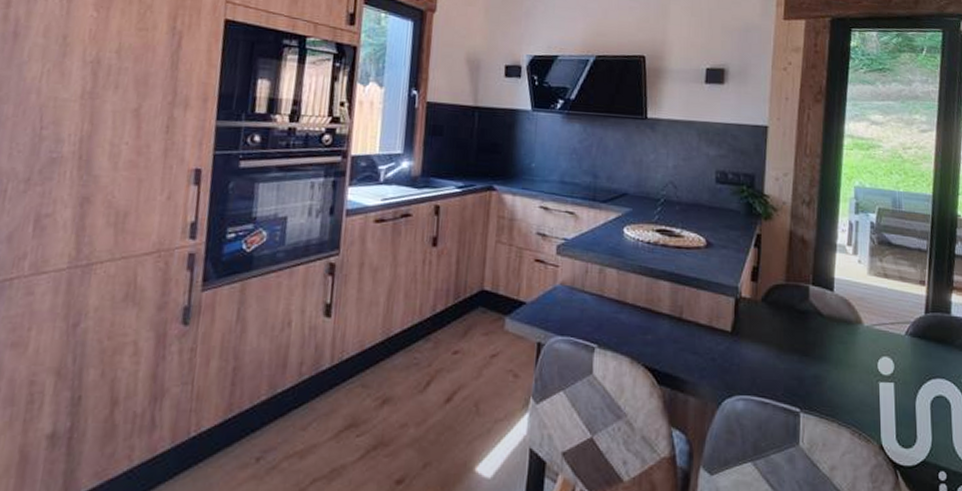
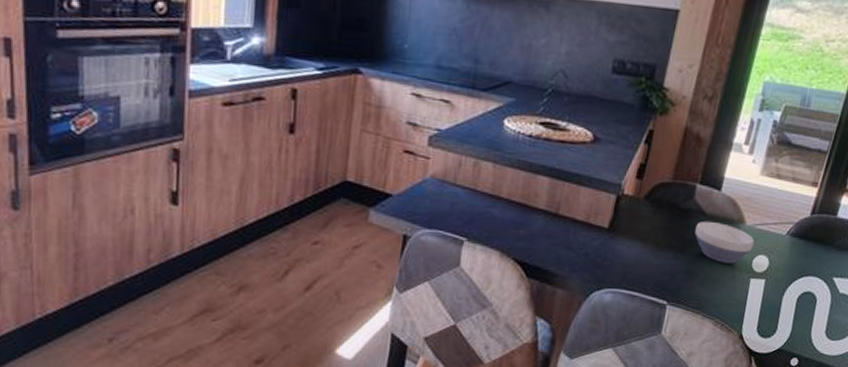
bowl: none [815,322,875,366] -> present [695,220,755,264]

